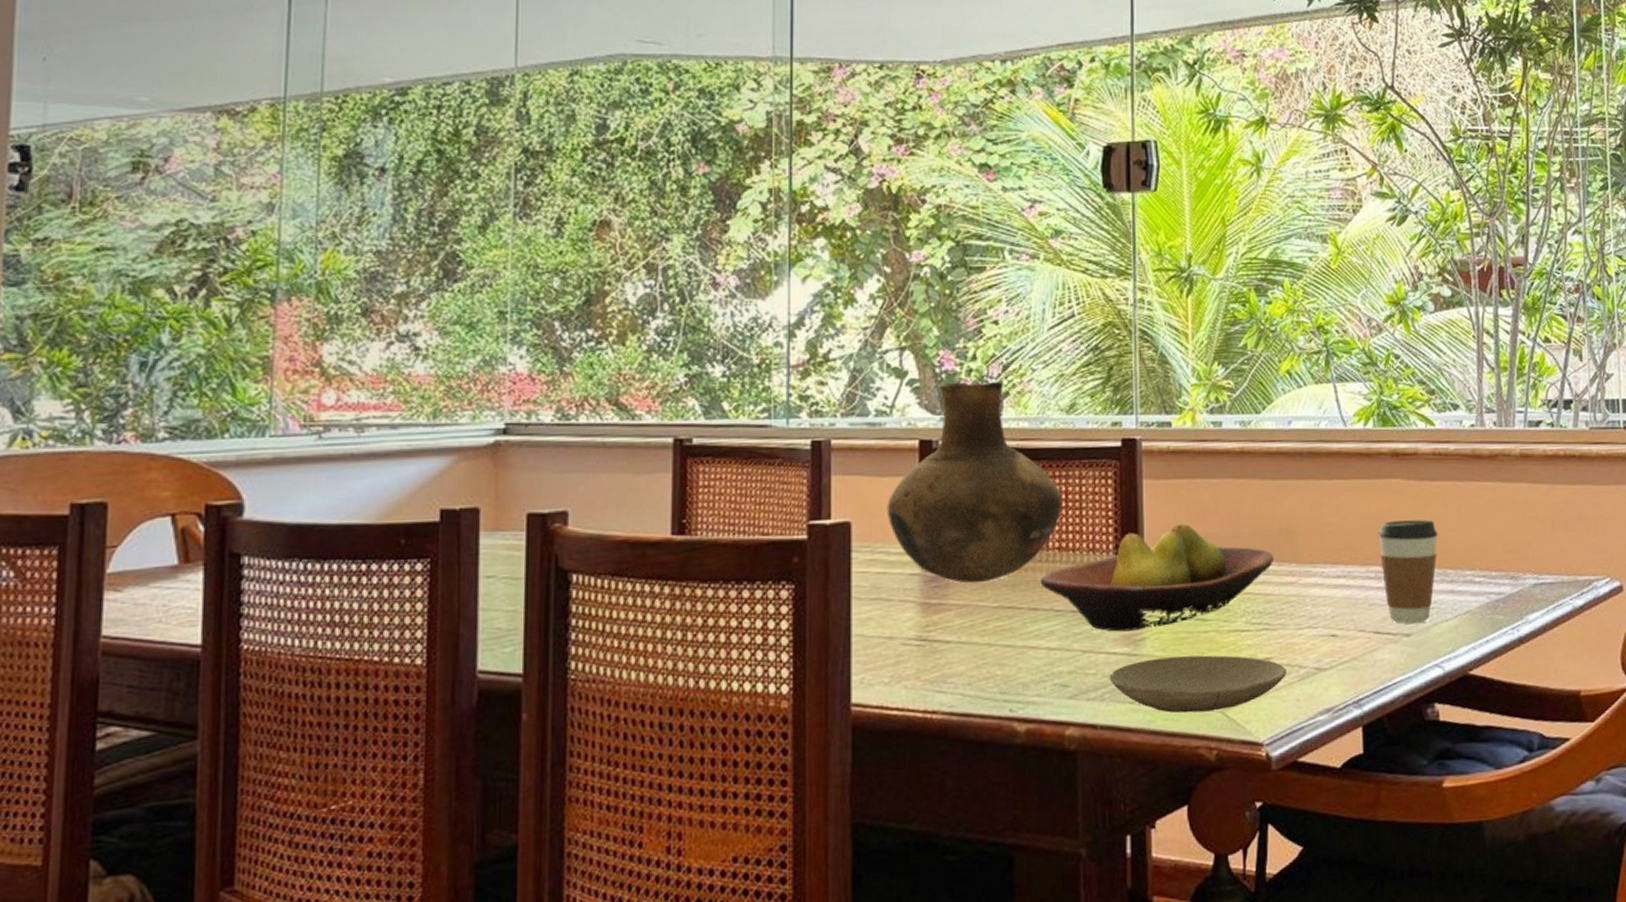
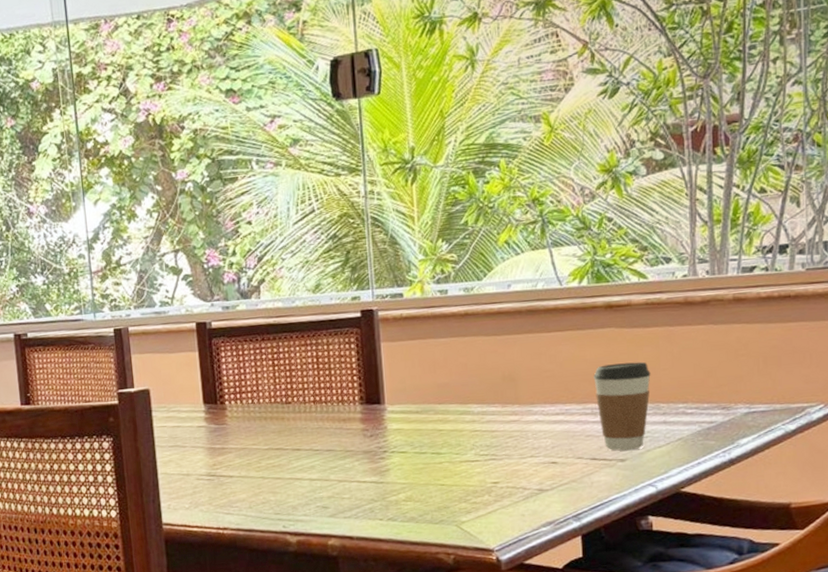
vase: present [887,381,1062,583] -> none [175,270,314,432]
fruit bowl: present [1040,523,1275,632] -> none [300,376,499,465]
plate: present [1109,655,1287,713] -> none [361,481,512,527]

